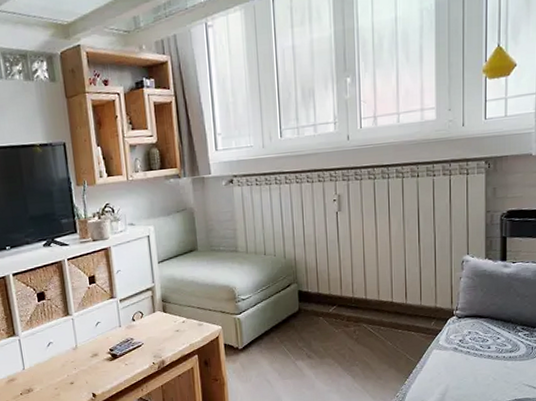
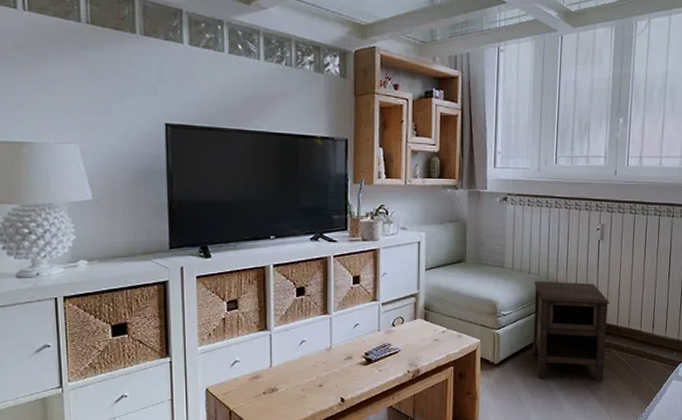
nightstand: none [271,257,356,359] -> present [532,281,610,382]

